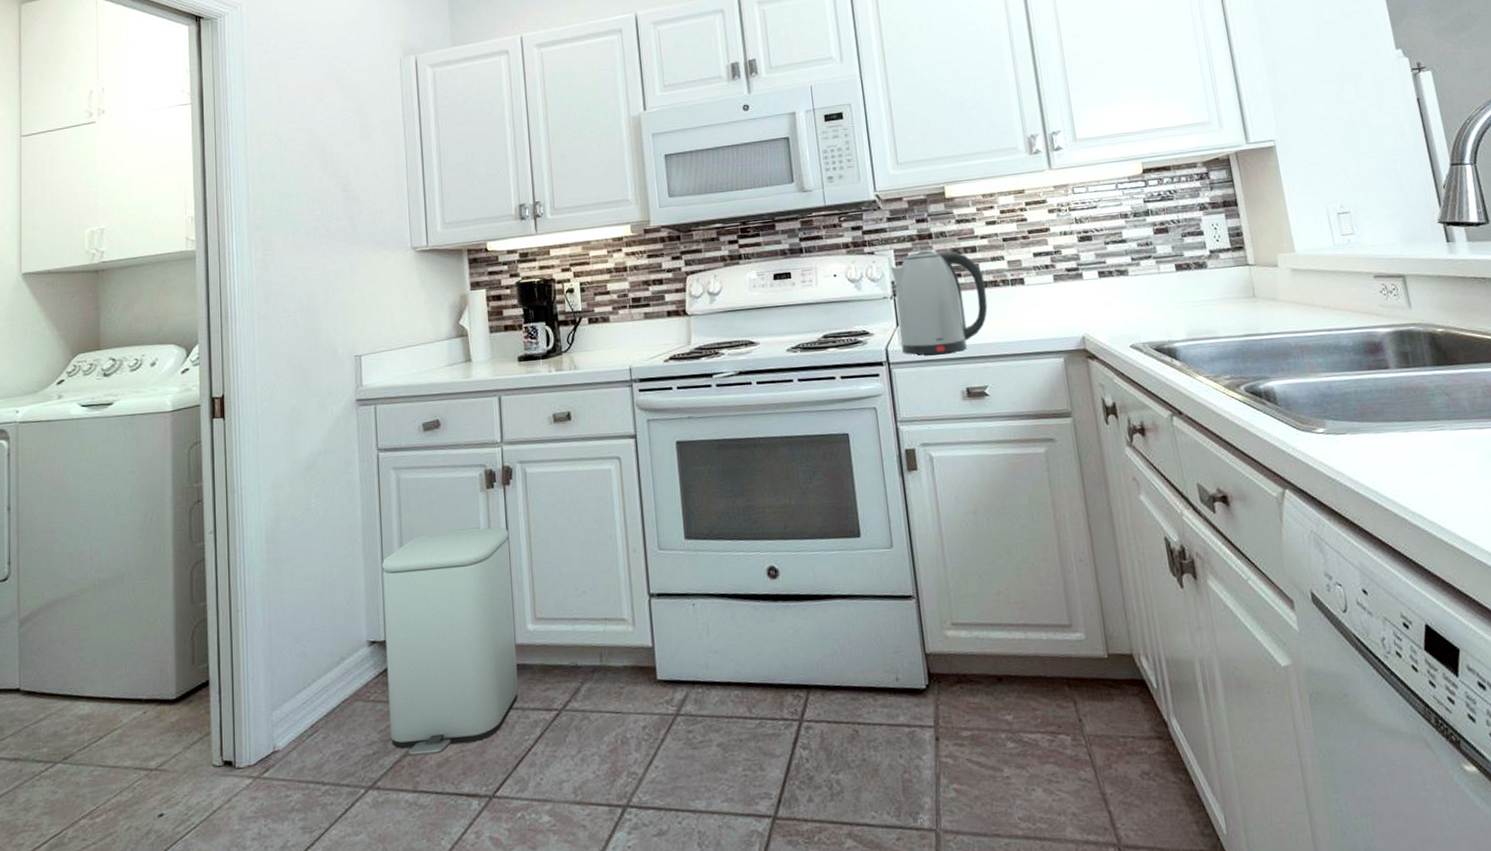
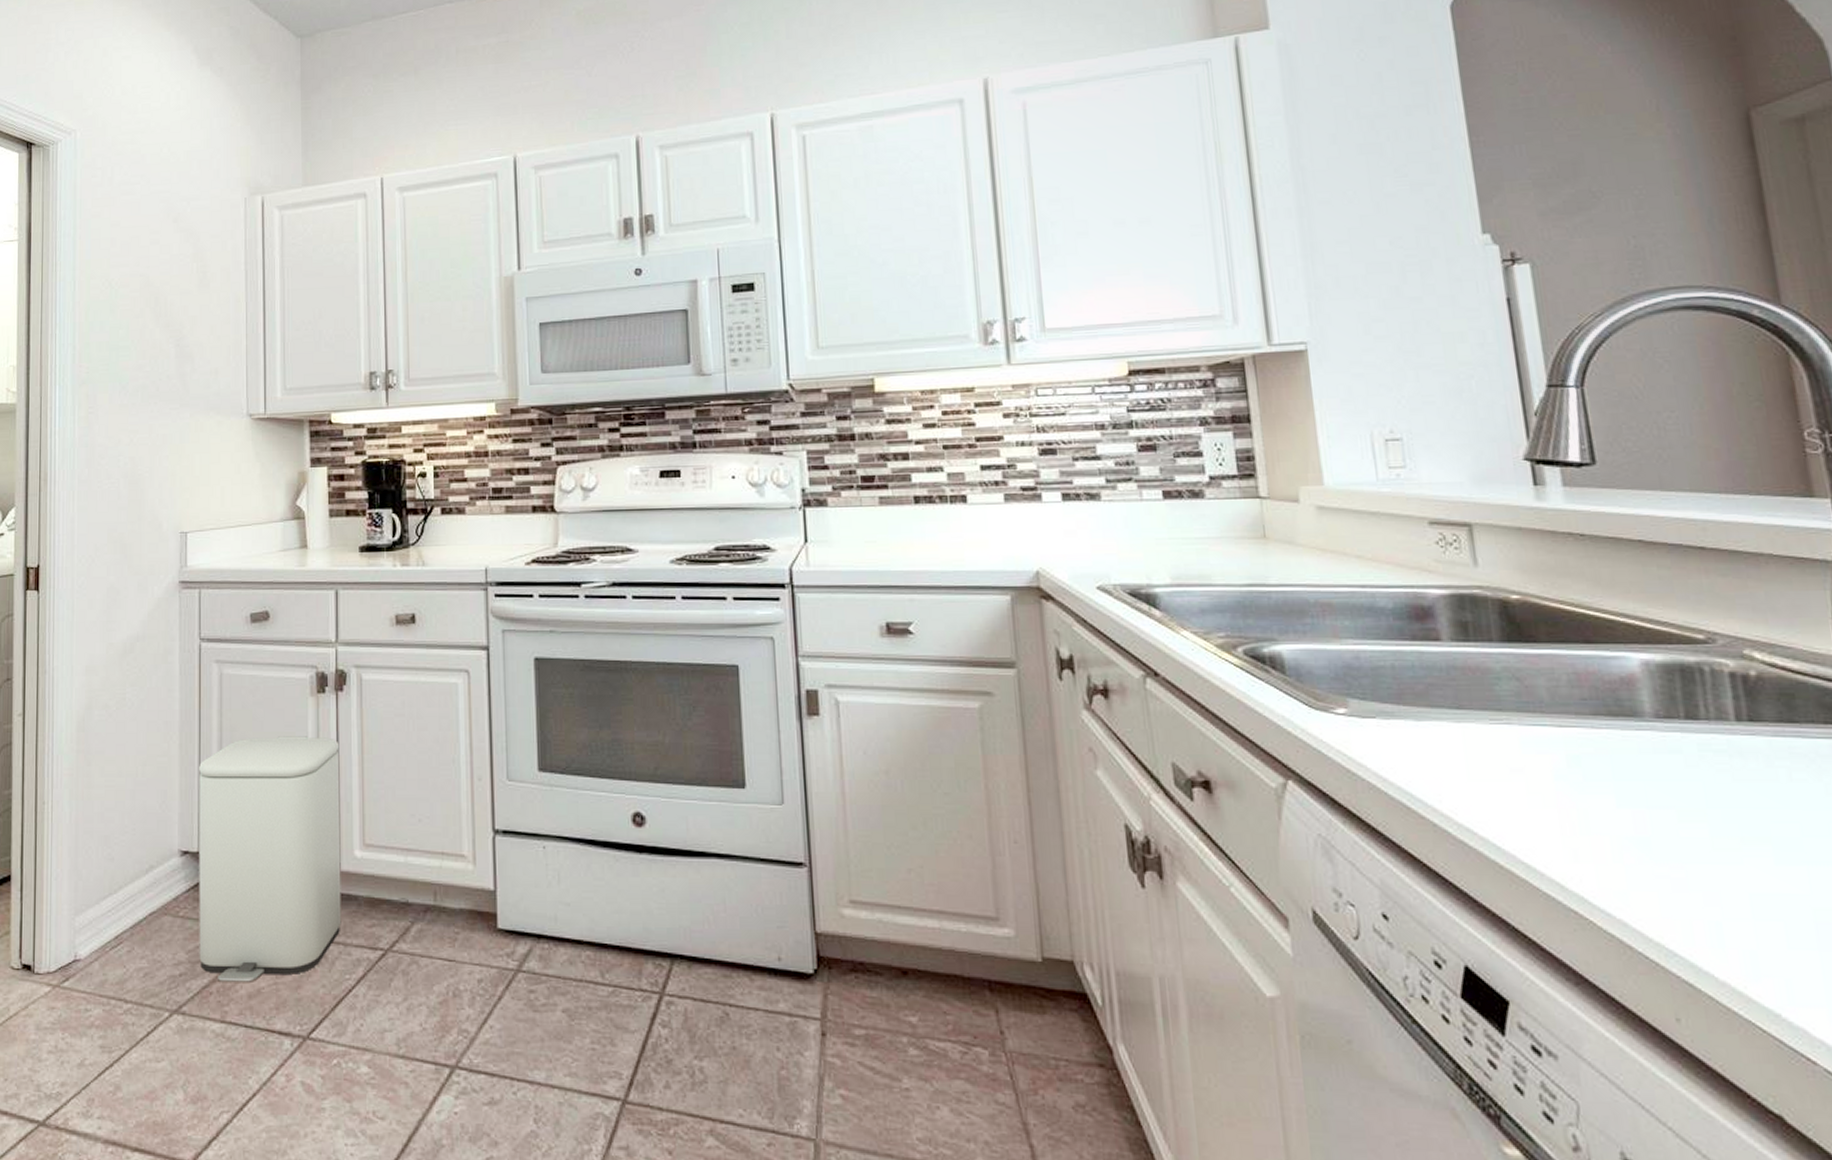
kettle: present [890,250,988,356] -> none [801,454,919,579]

